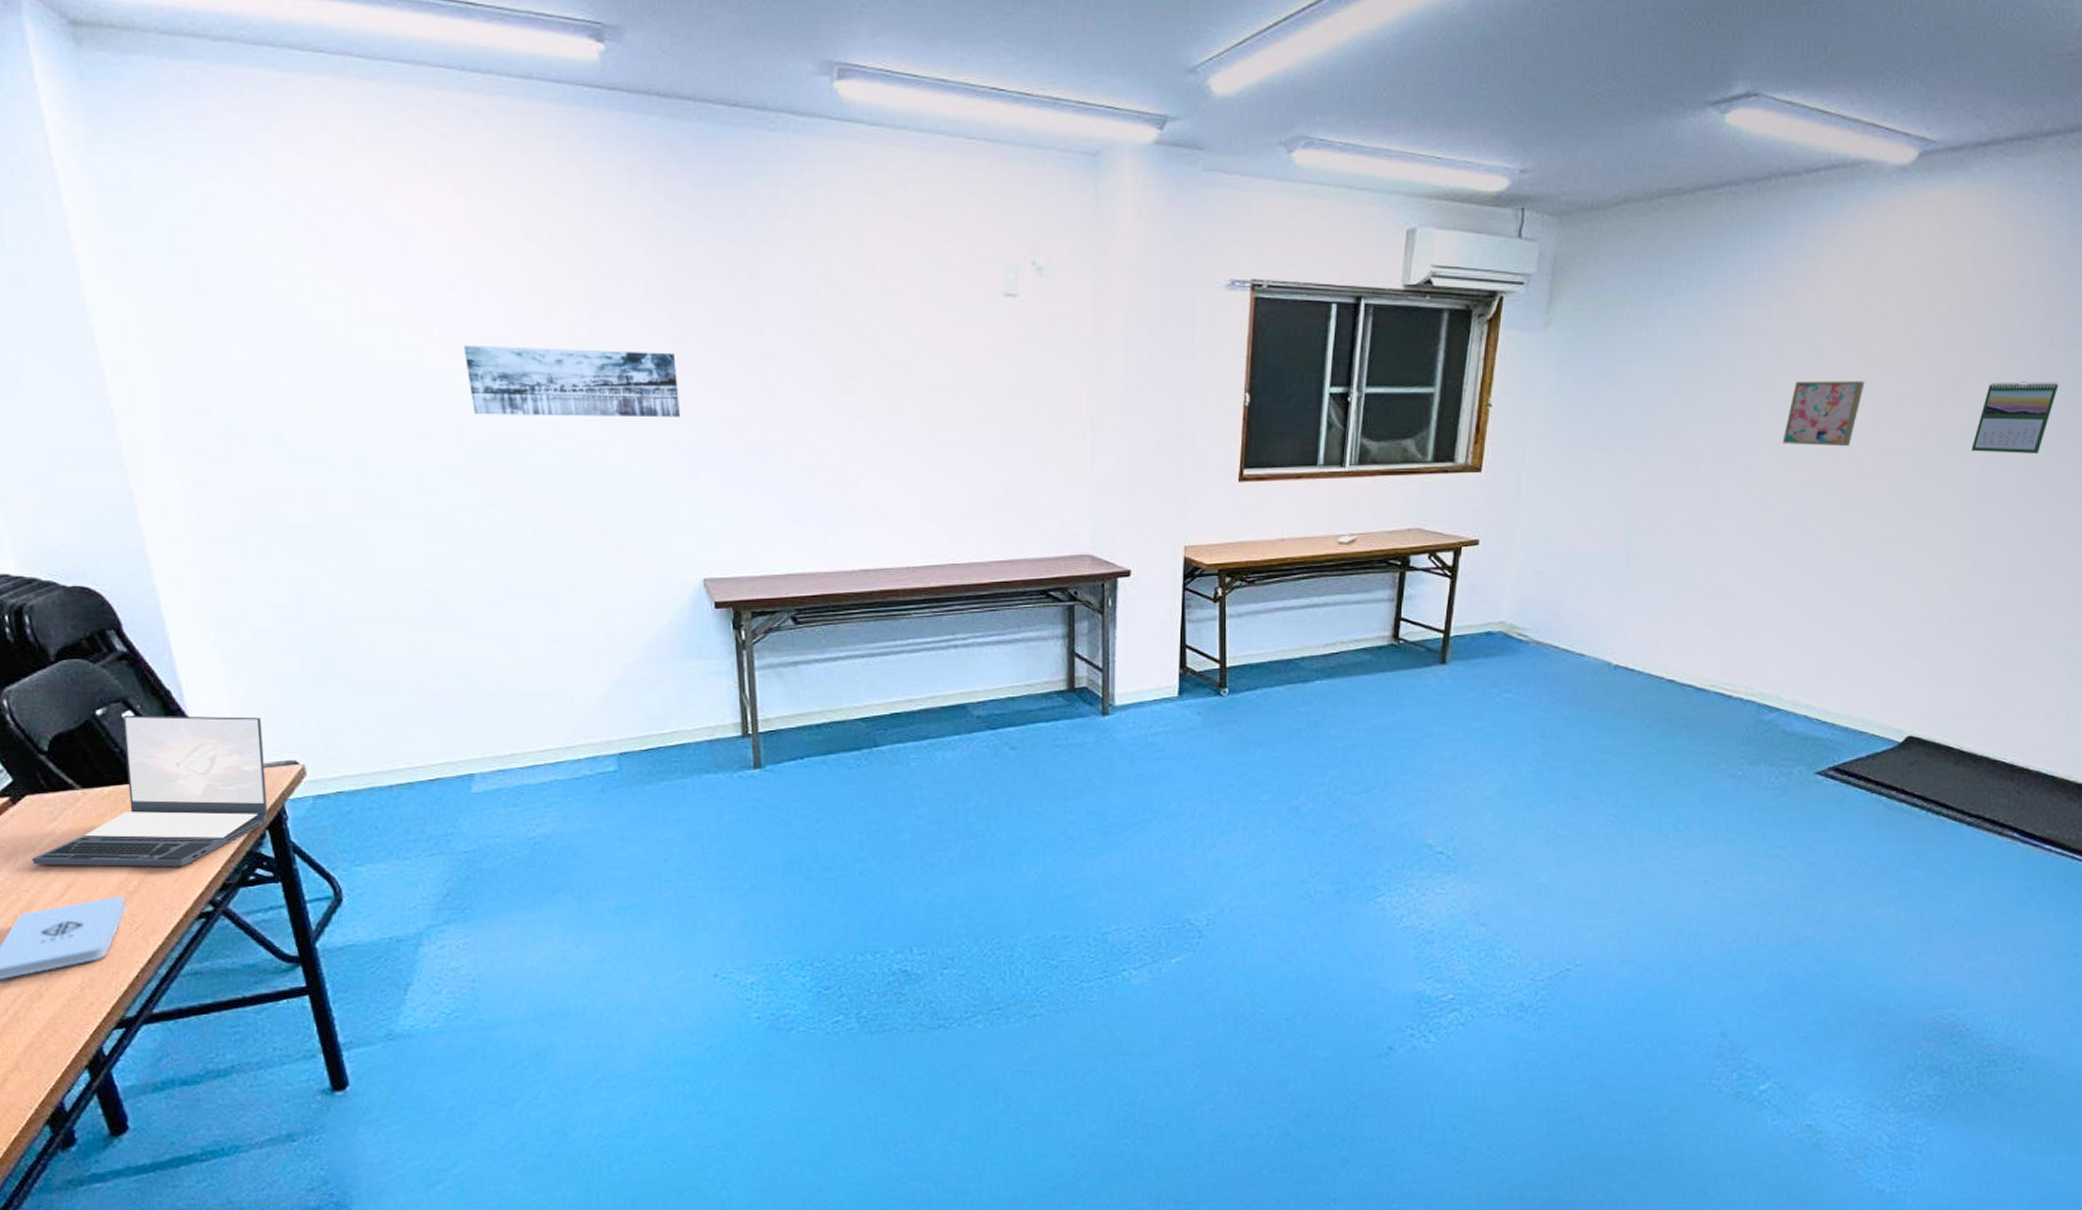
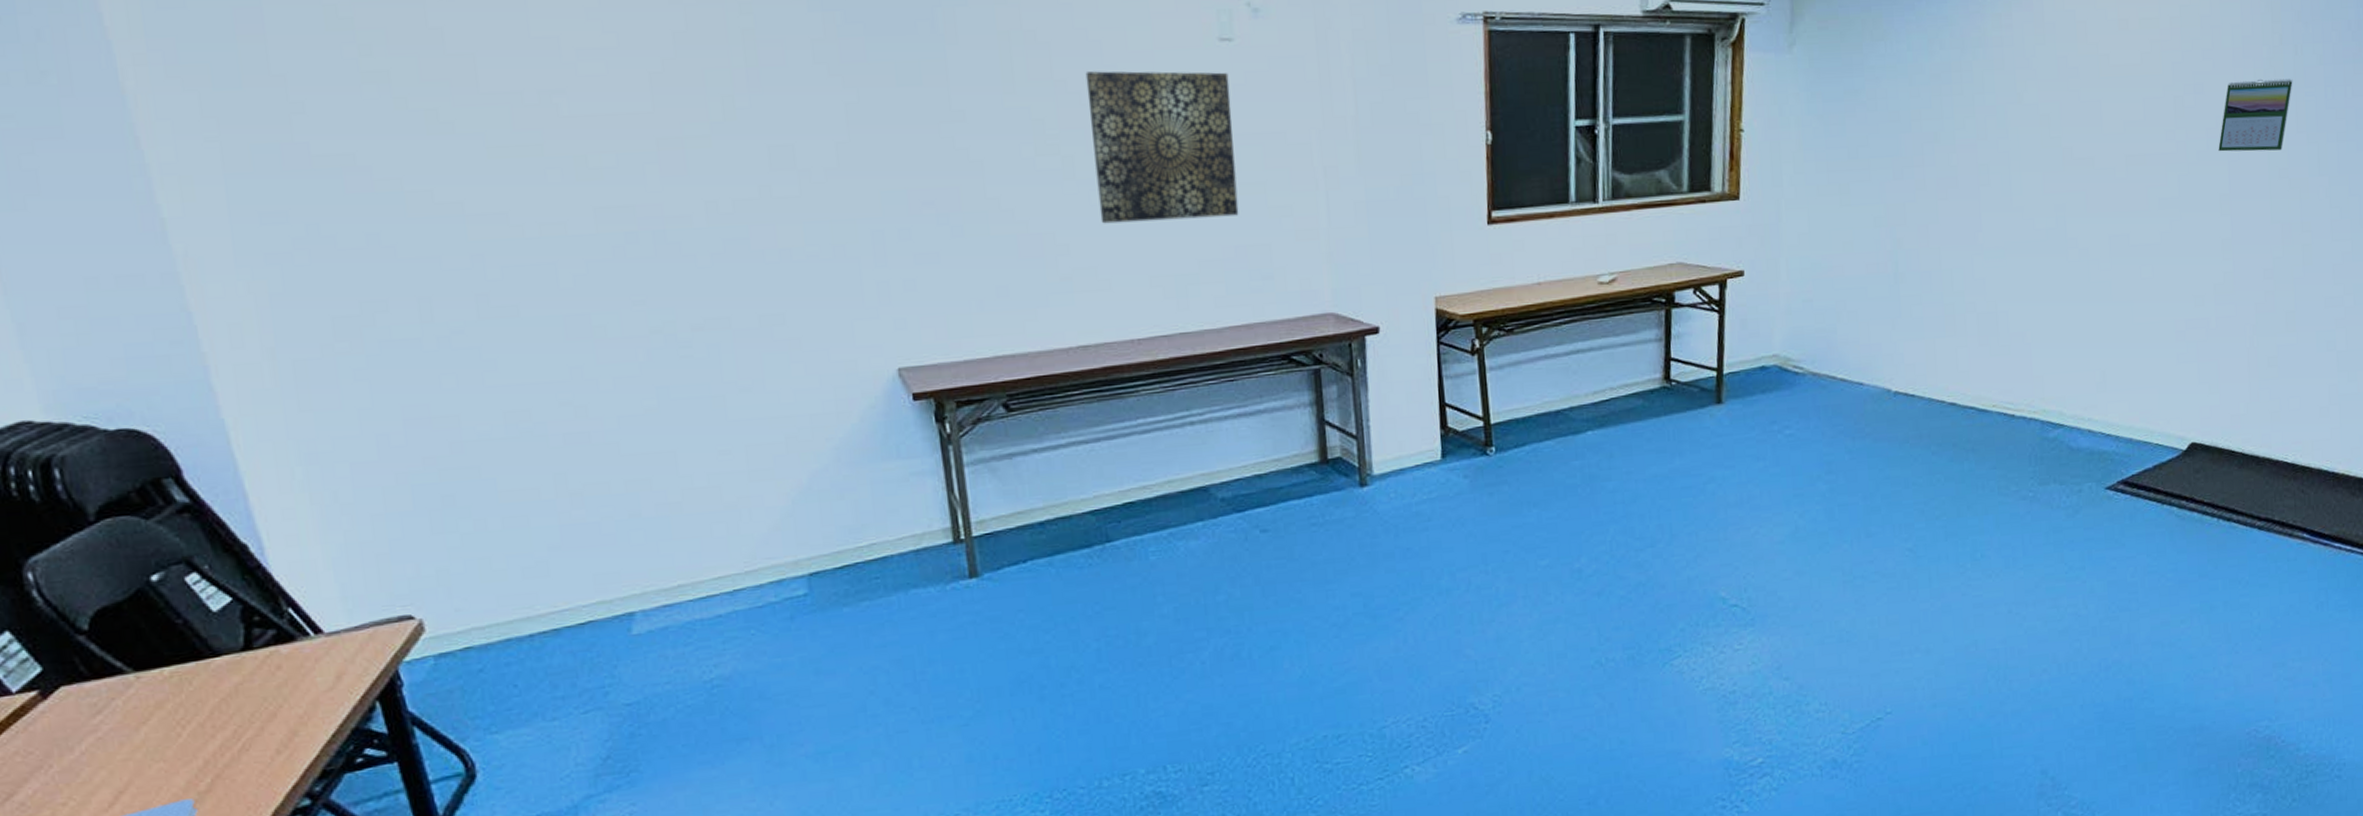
laptop: present [31,715,269,867] -> none [69,568,379,771]
wall art: present [464,345,681,418] -> none [599,119,861,201]
wall art: none [882,319,1011,460] -> present [1085,71,1239,224]
wall art: present [1782,381,1865,447] -> none [2036,86,2110,154]

